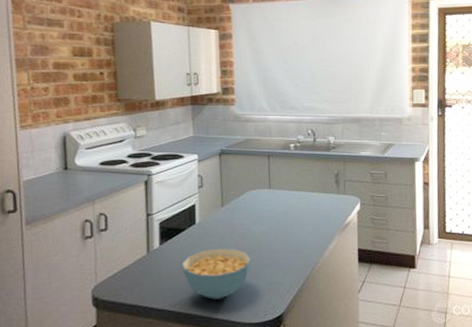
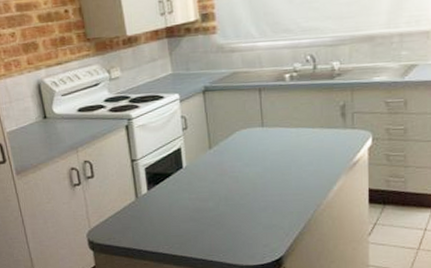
cereal bowl: present [181,248,251,299] -> none [172,192,246,243]

